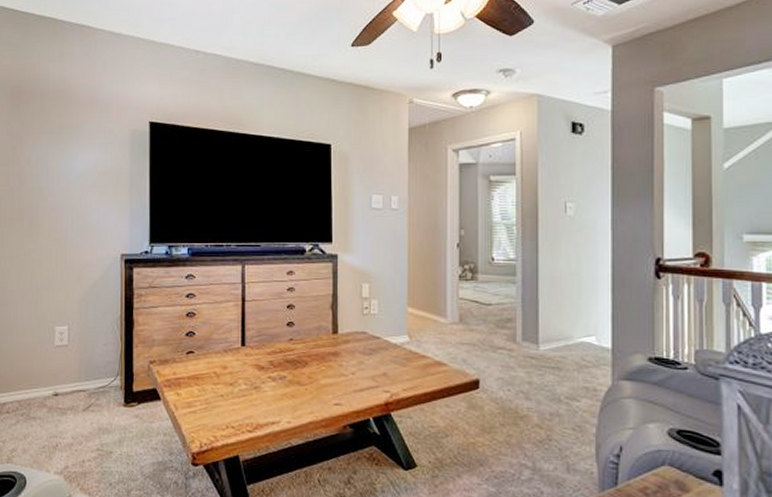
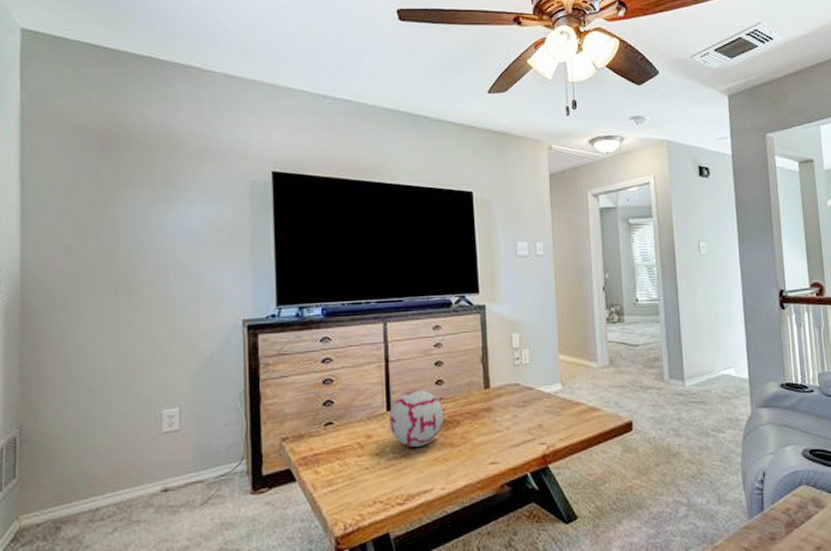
decorative ball: none [242,329,293,381] -> present [388,390,444,447]

